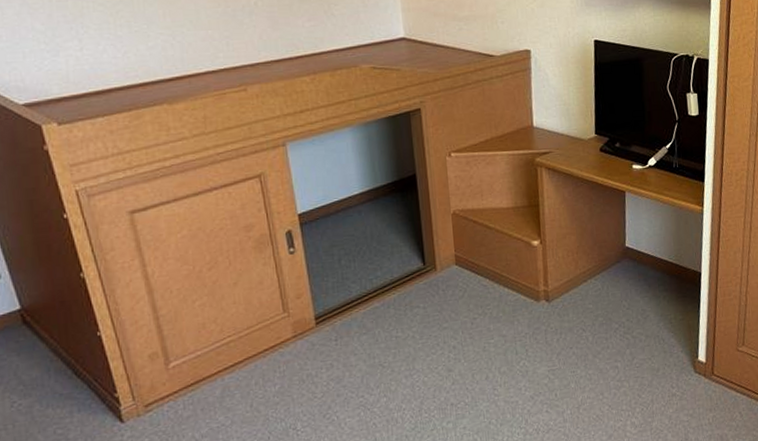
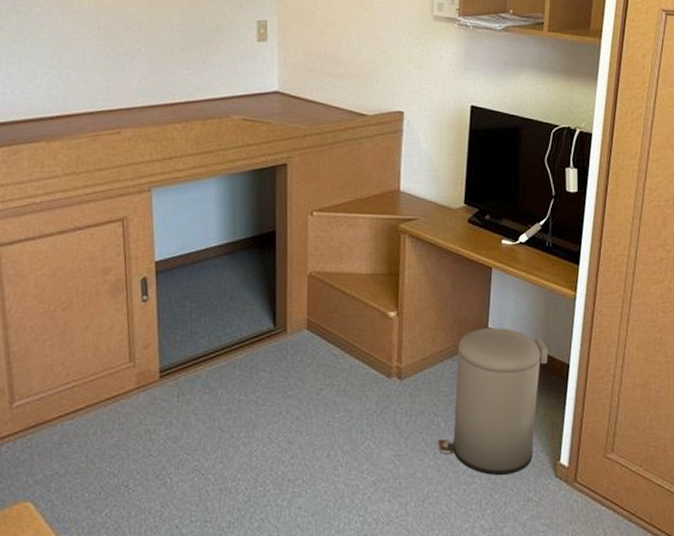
pedal bin: none [587,245,682,378] -> present [437,328,549,475]

